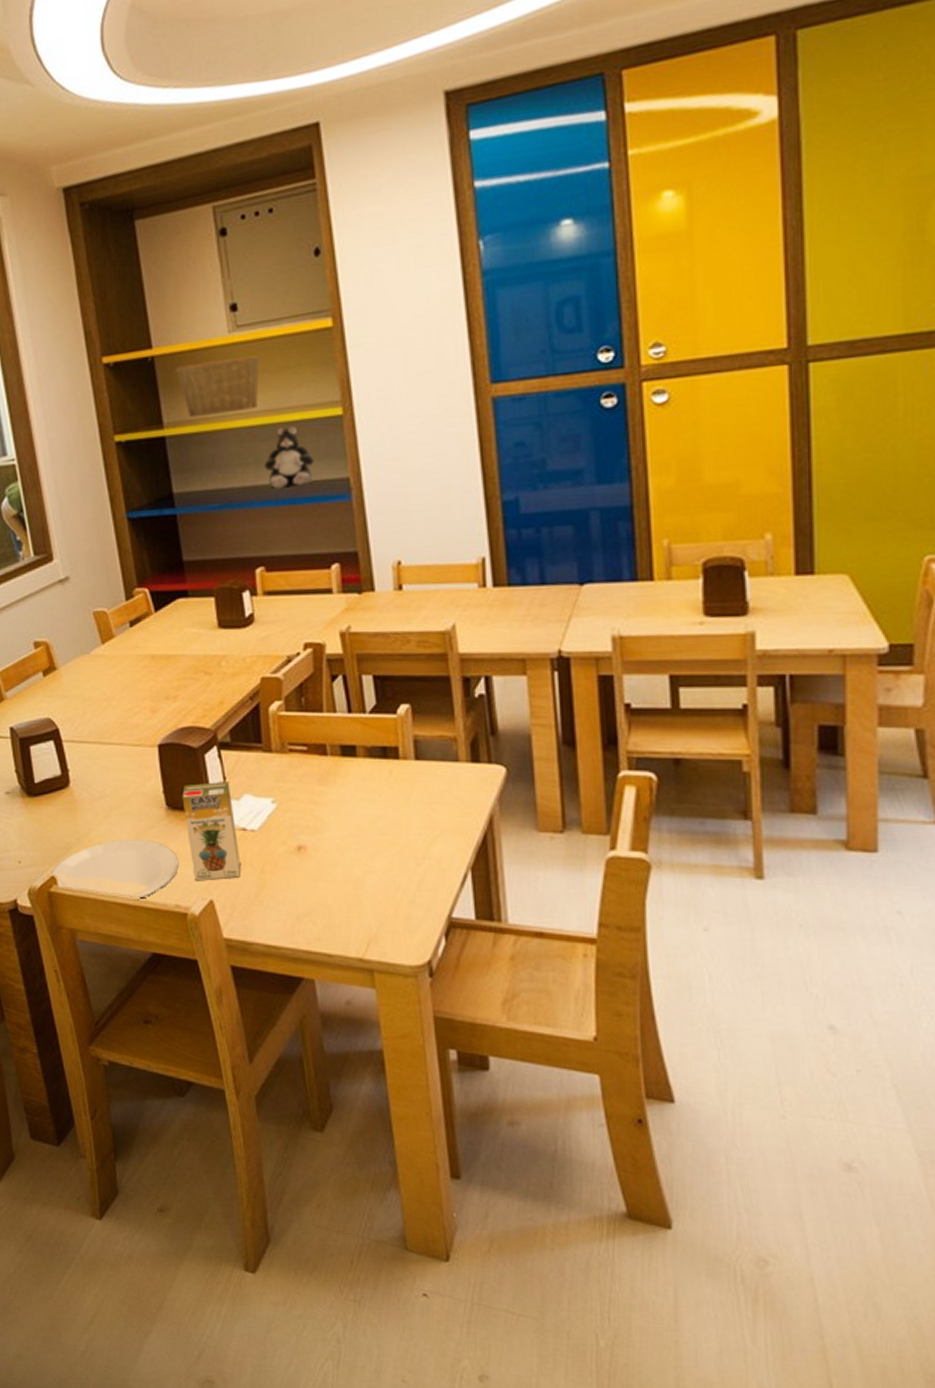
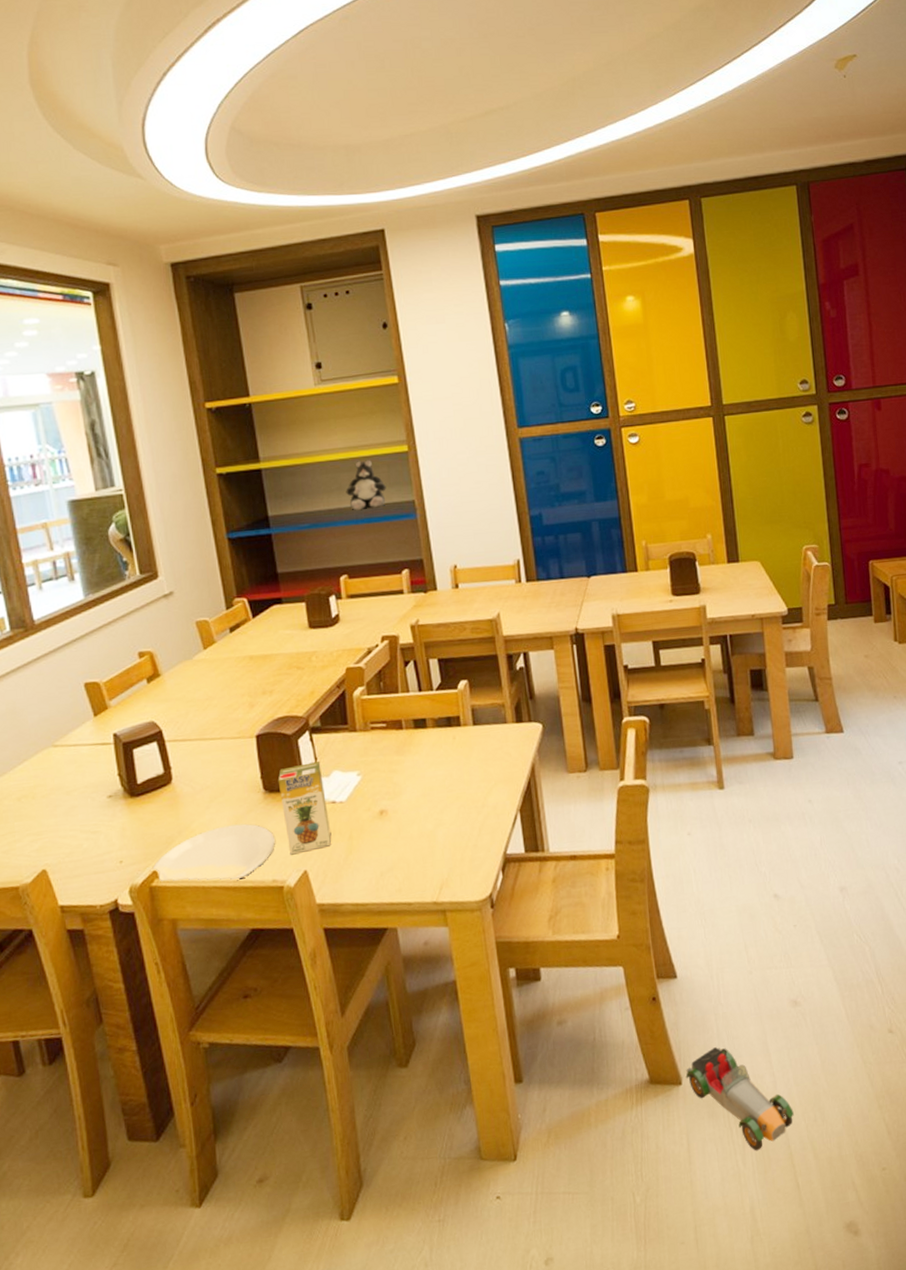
basket: present [176,355,260,418] -> none [270,404,341,453]
toy car: none [677,1196,833,1332] -> present [685,1047,794,1151]

